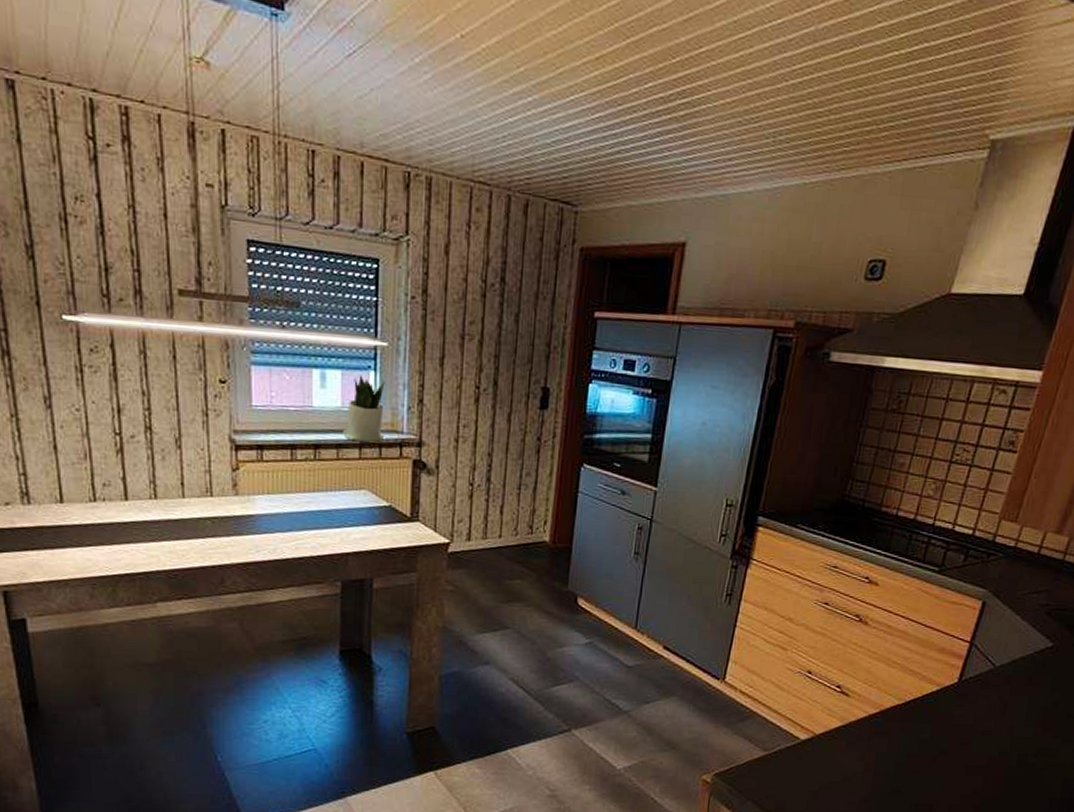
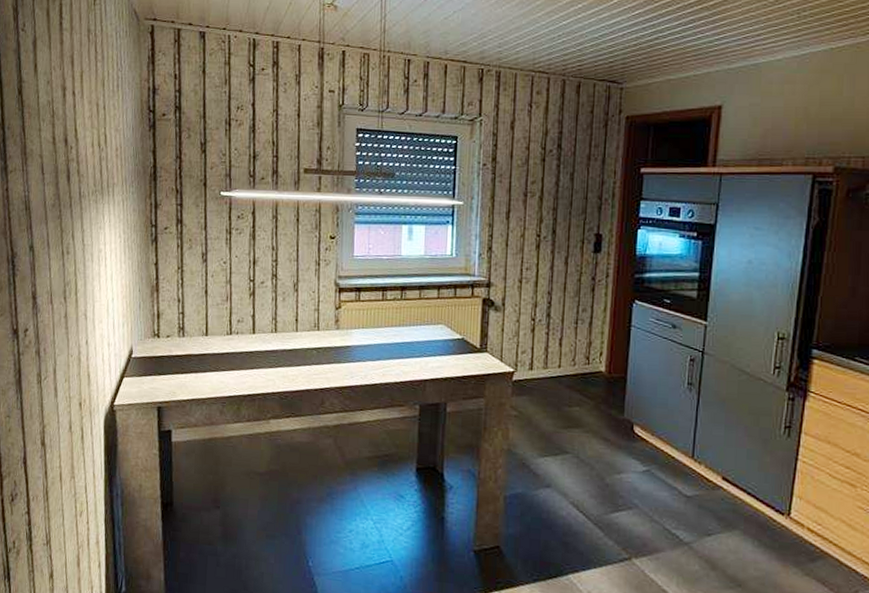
planter: present [343,375,385,443] -> none [425,228,461,285]

